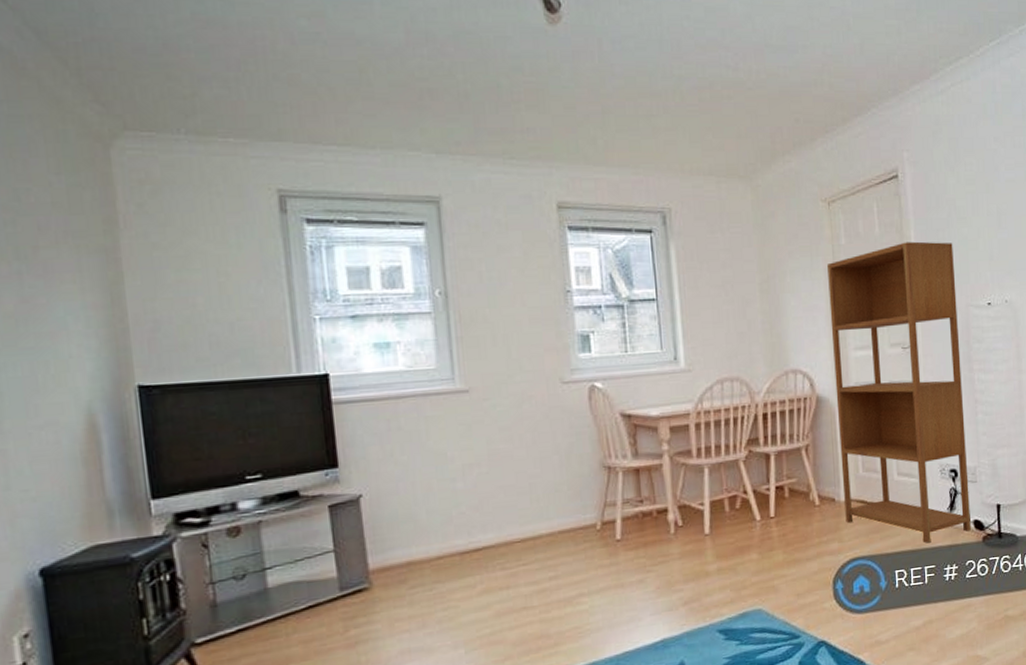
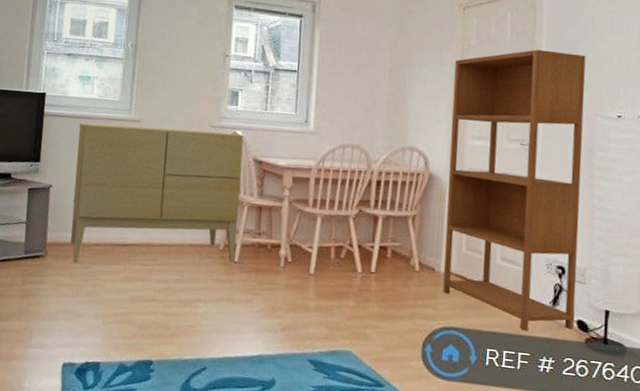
sideboard: none [385,387,617,585] -> present [71,123,244,262]

